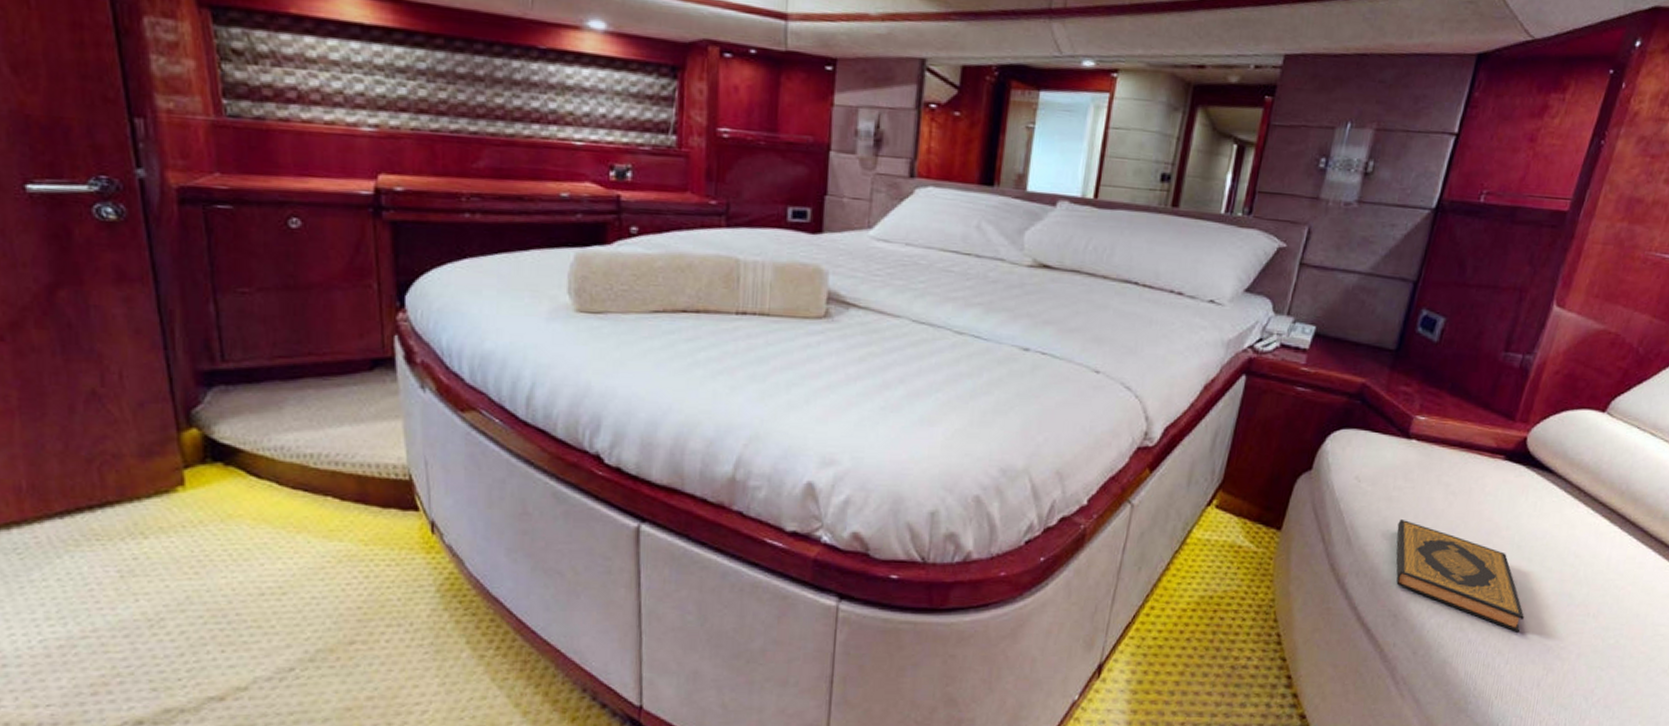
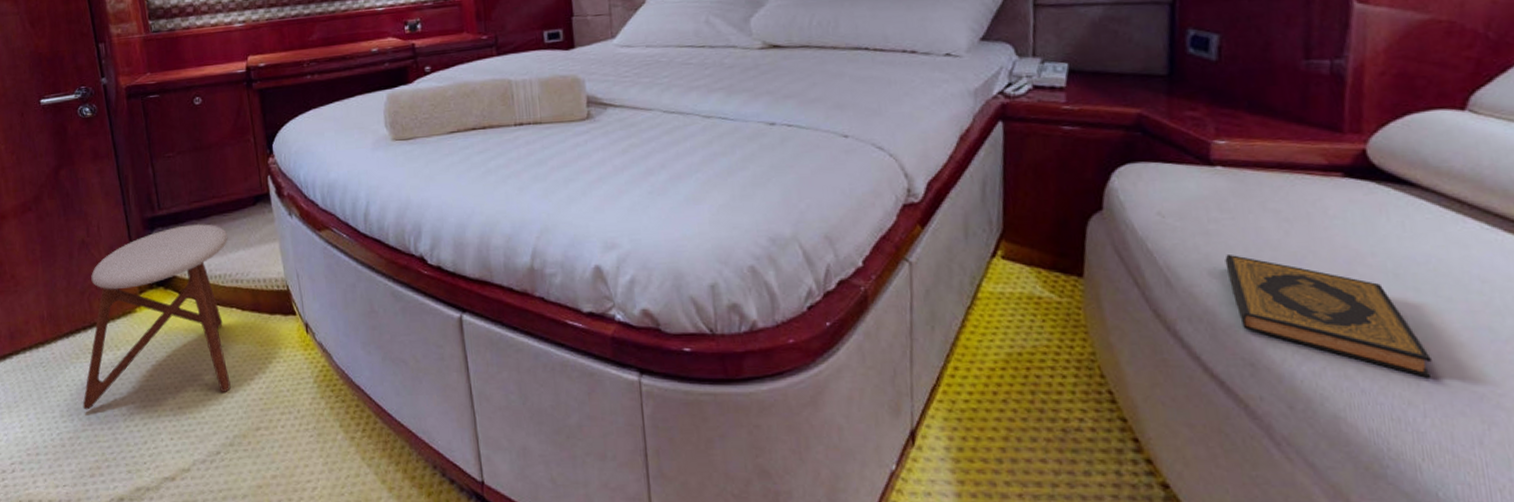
stool: none [82,385,328,612] -> present [82,224,231,410]

